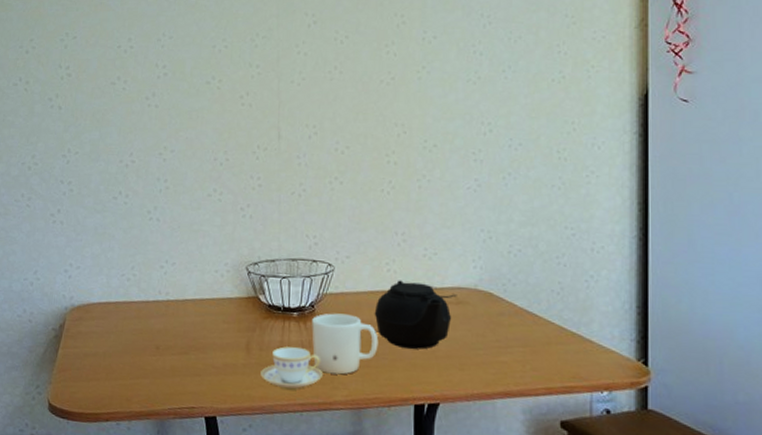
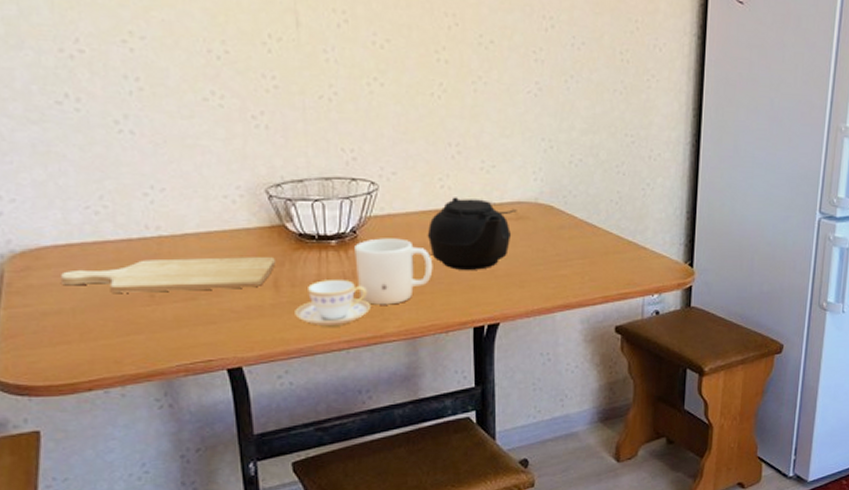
chopping board: none [99,318,250,348] -> present [60,257,277,293]

